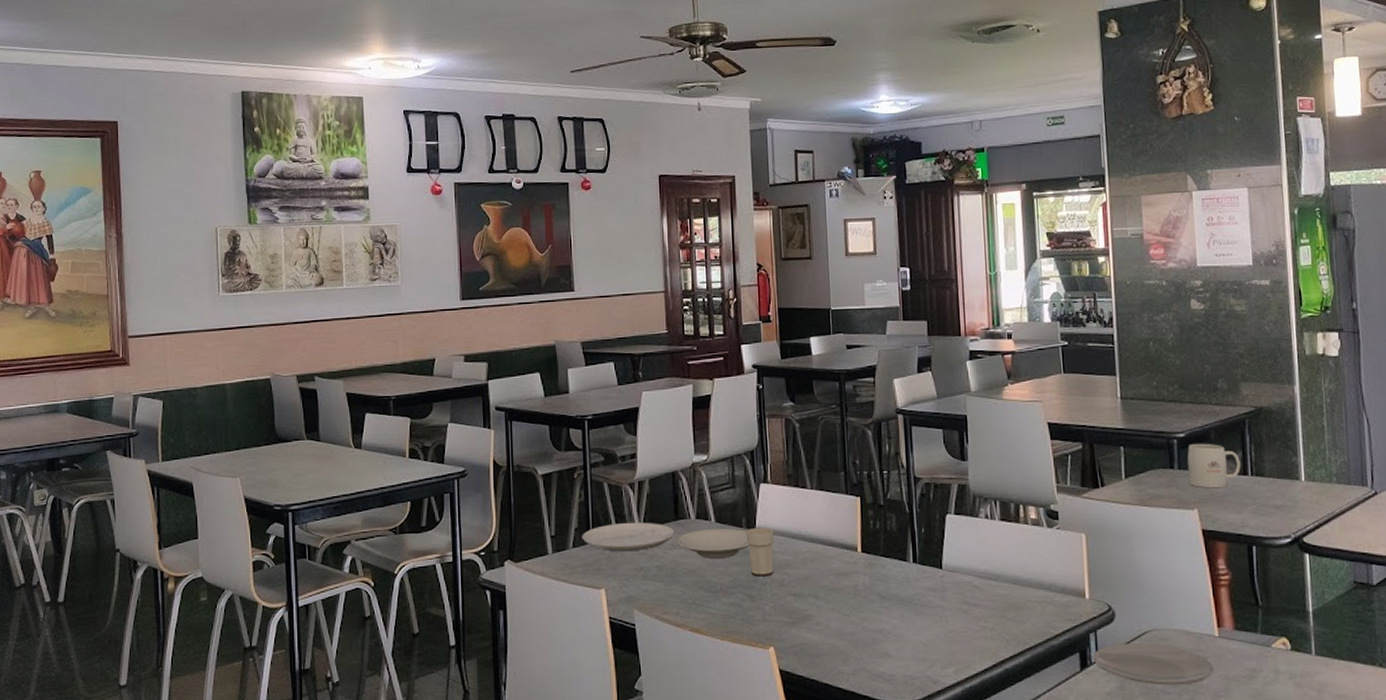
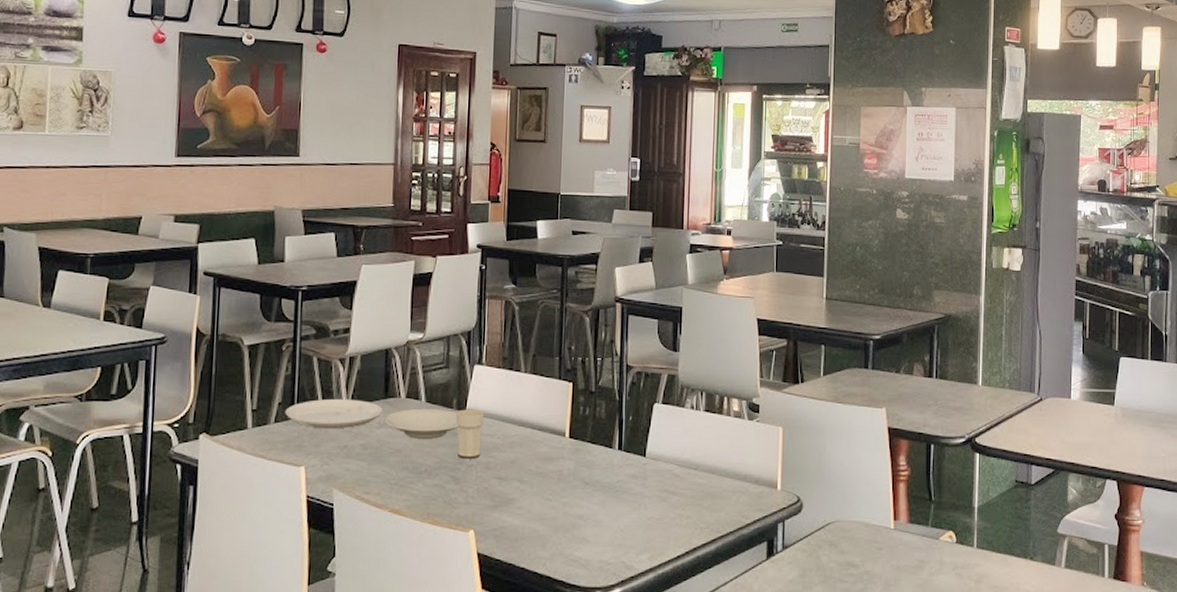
plate: present [1092,643,1214,685] -> none [779,533,887,574]
mug: present [1187,443,1241,489] -> none [880,345,927,389]

